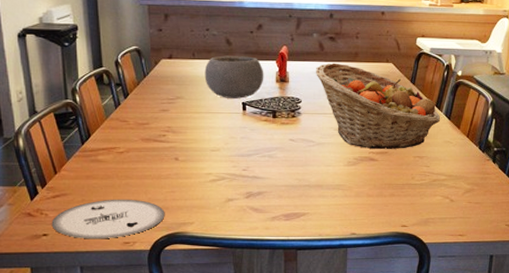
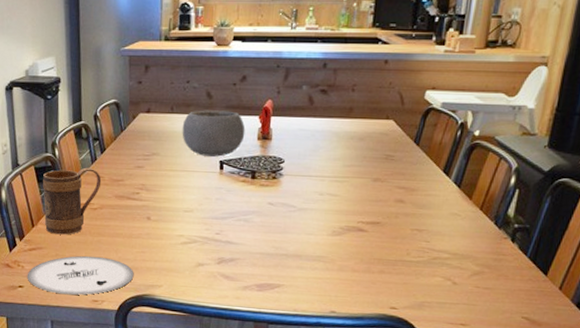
mug: none [64,112,127,180] -> present [43,167,102,235]
fruit basket: present [316,62,441,149] -> none [302,118,449,220]

